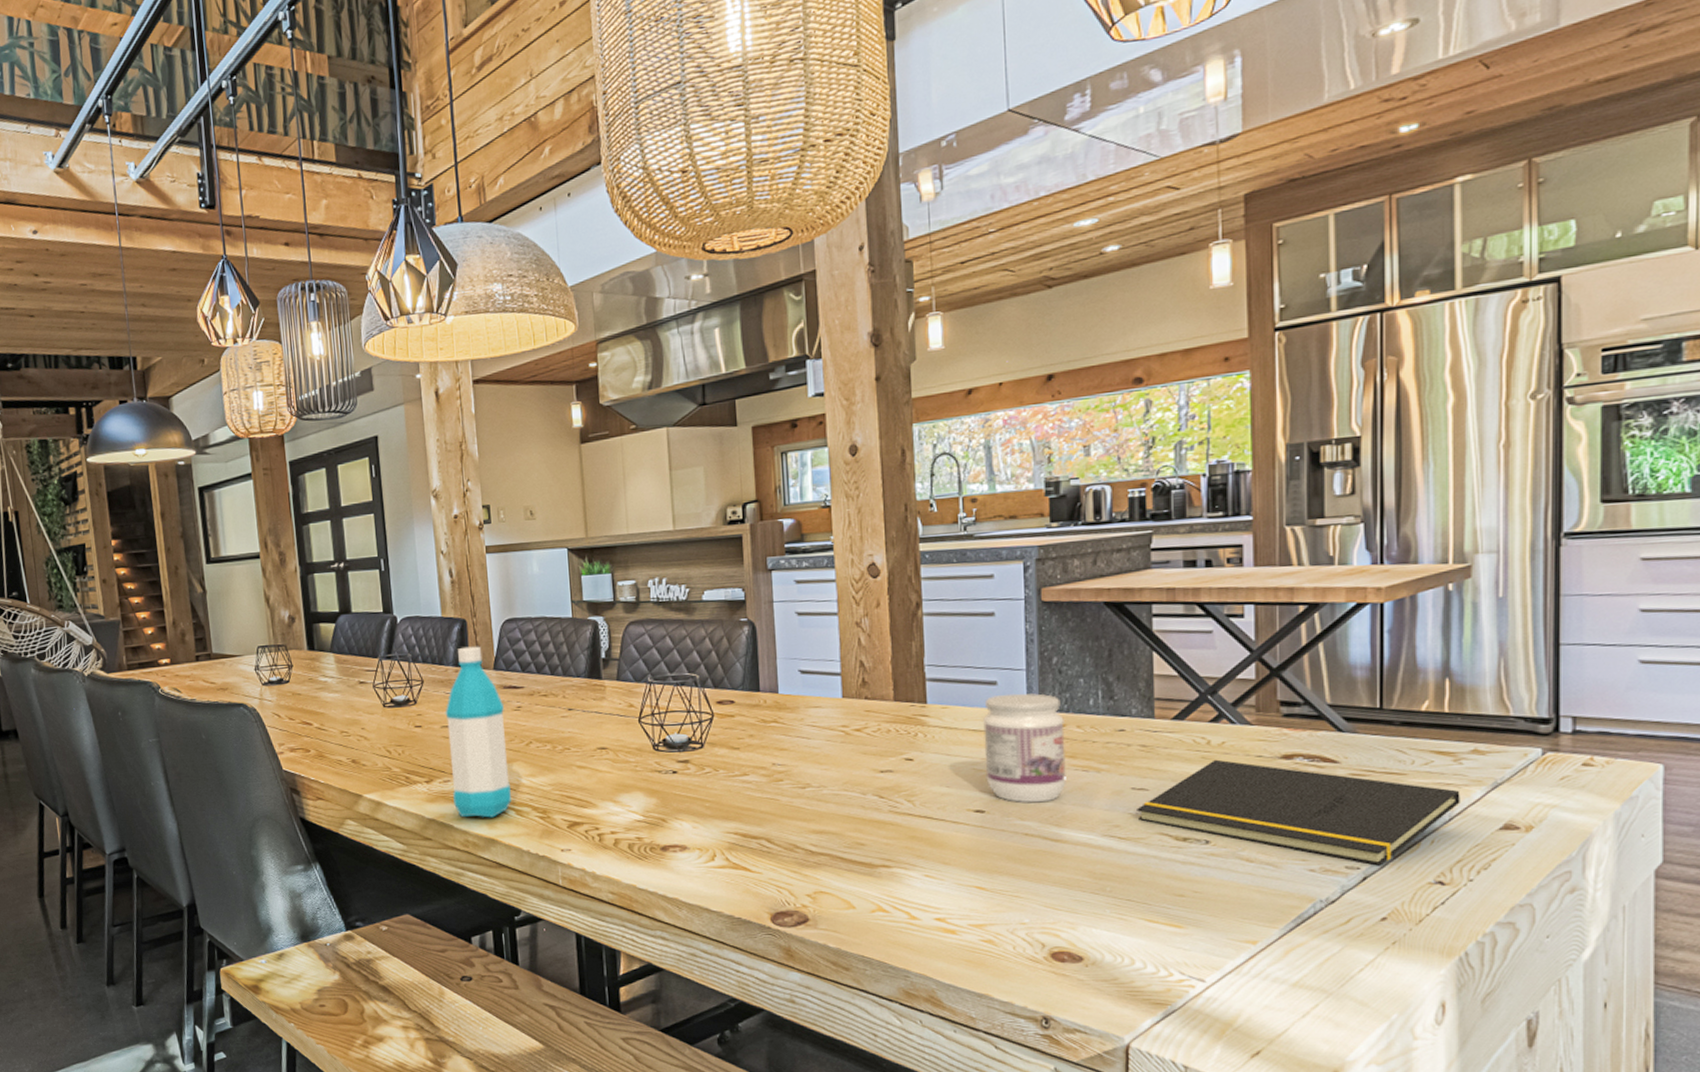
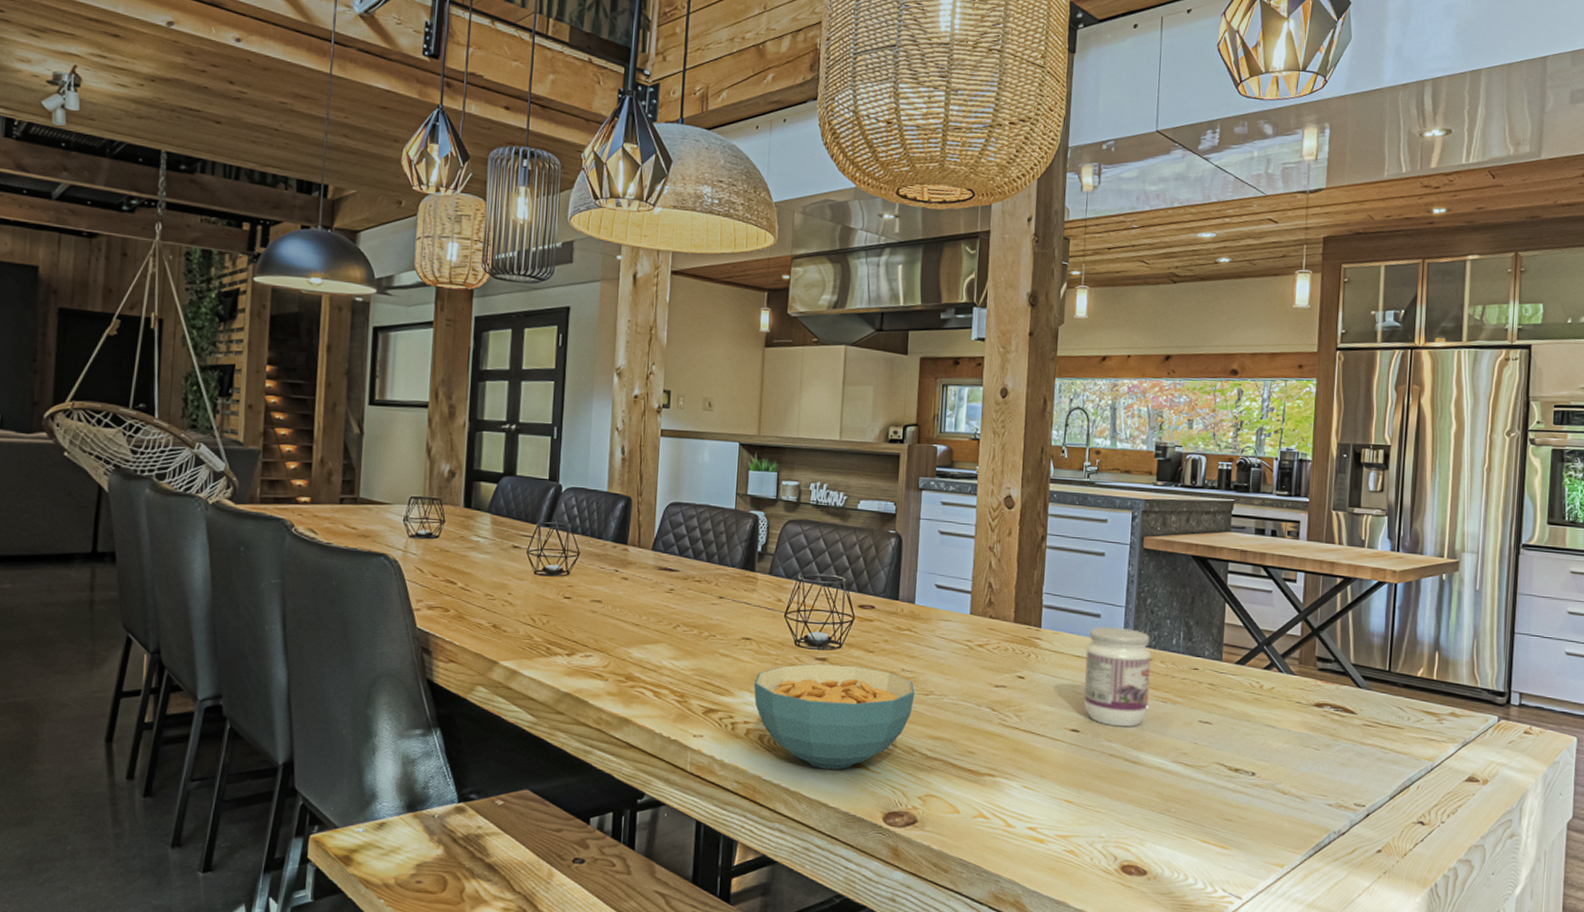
water bottle: present [445,646,512,818] -> none [592,524,657,697]
cereal bowl: none [616,764,790,873] -> present [754,664,915,770]
notepad: present [1137,759,1460,866] -> none [1201,702,1440,805]

